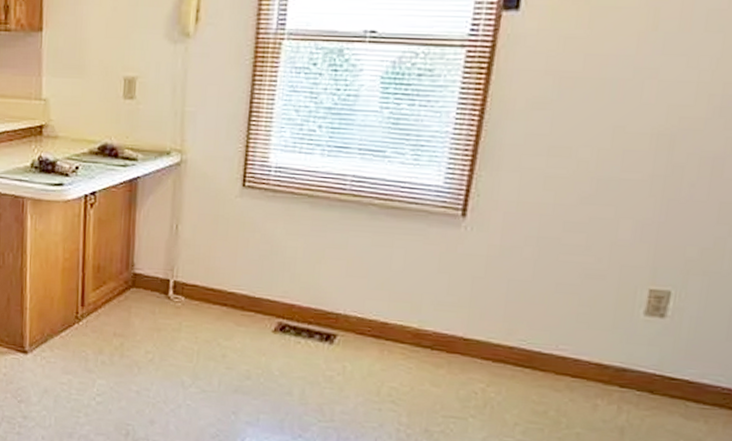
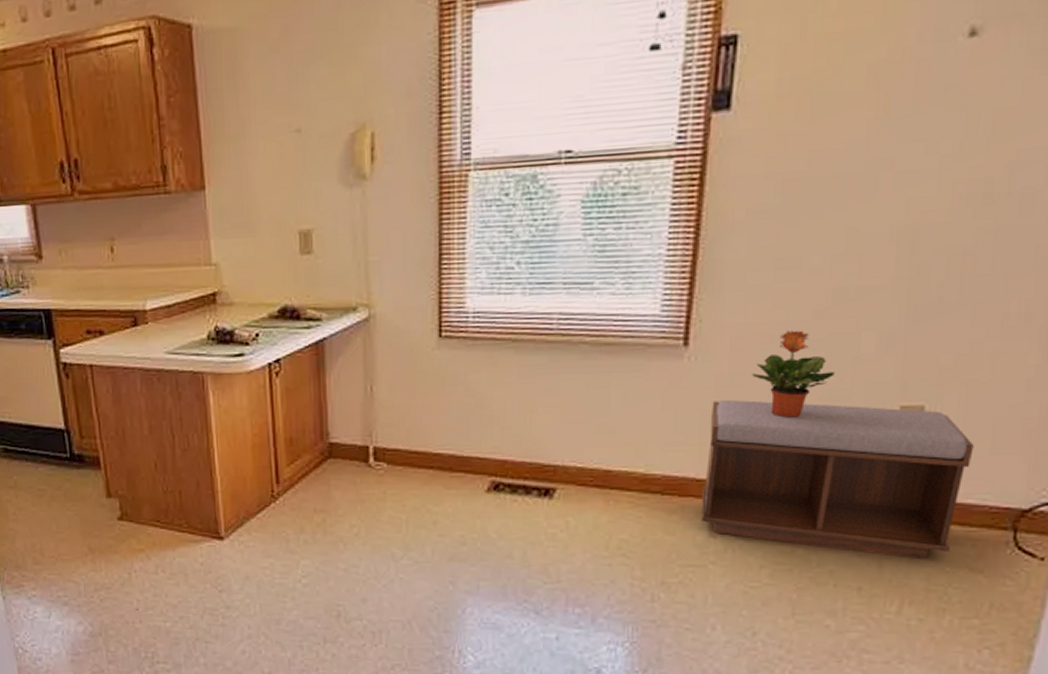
bench: none [465,269,712,430] -> present [701,400,974,559]
potted plant: none [520,212,595,291] -> present [752,330,836,418]

